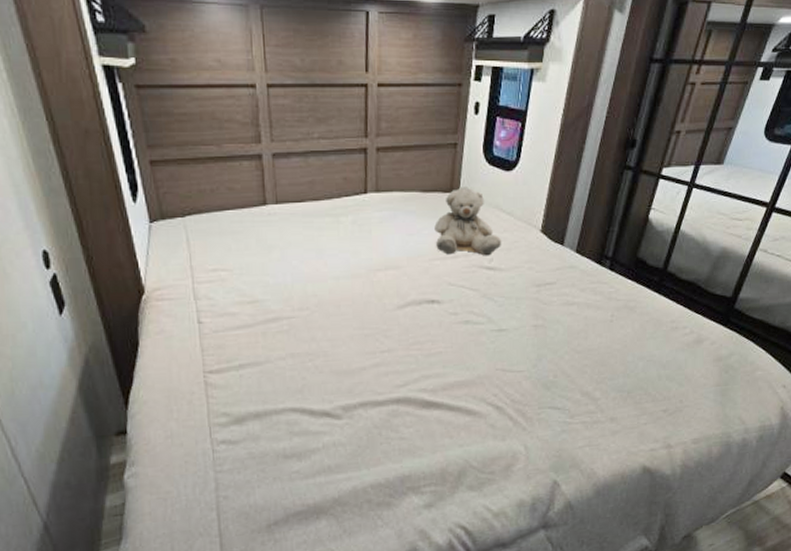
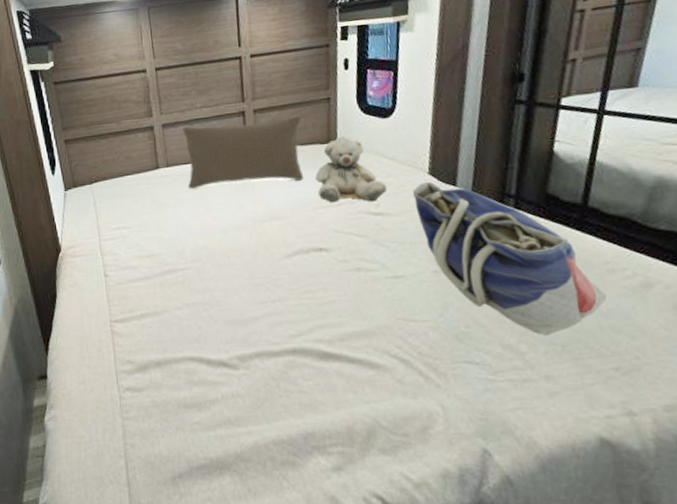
pillow: none [296,159,426,230] -> present [183,115,304,189]
tote bag: none [525,239,668,383] -> present [413,181,607,335]

